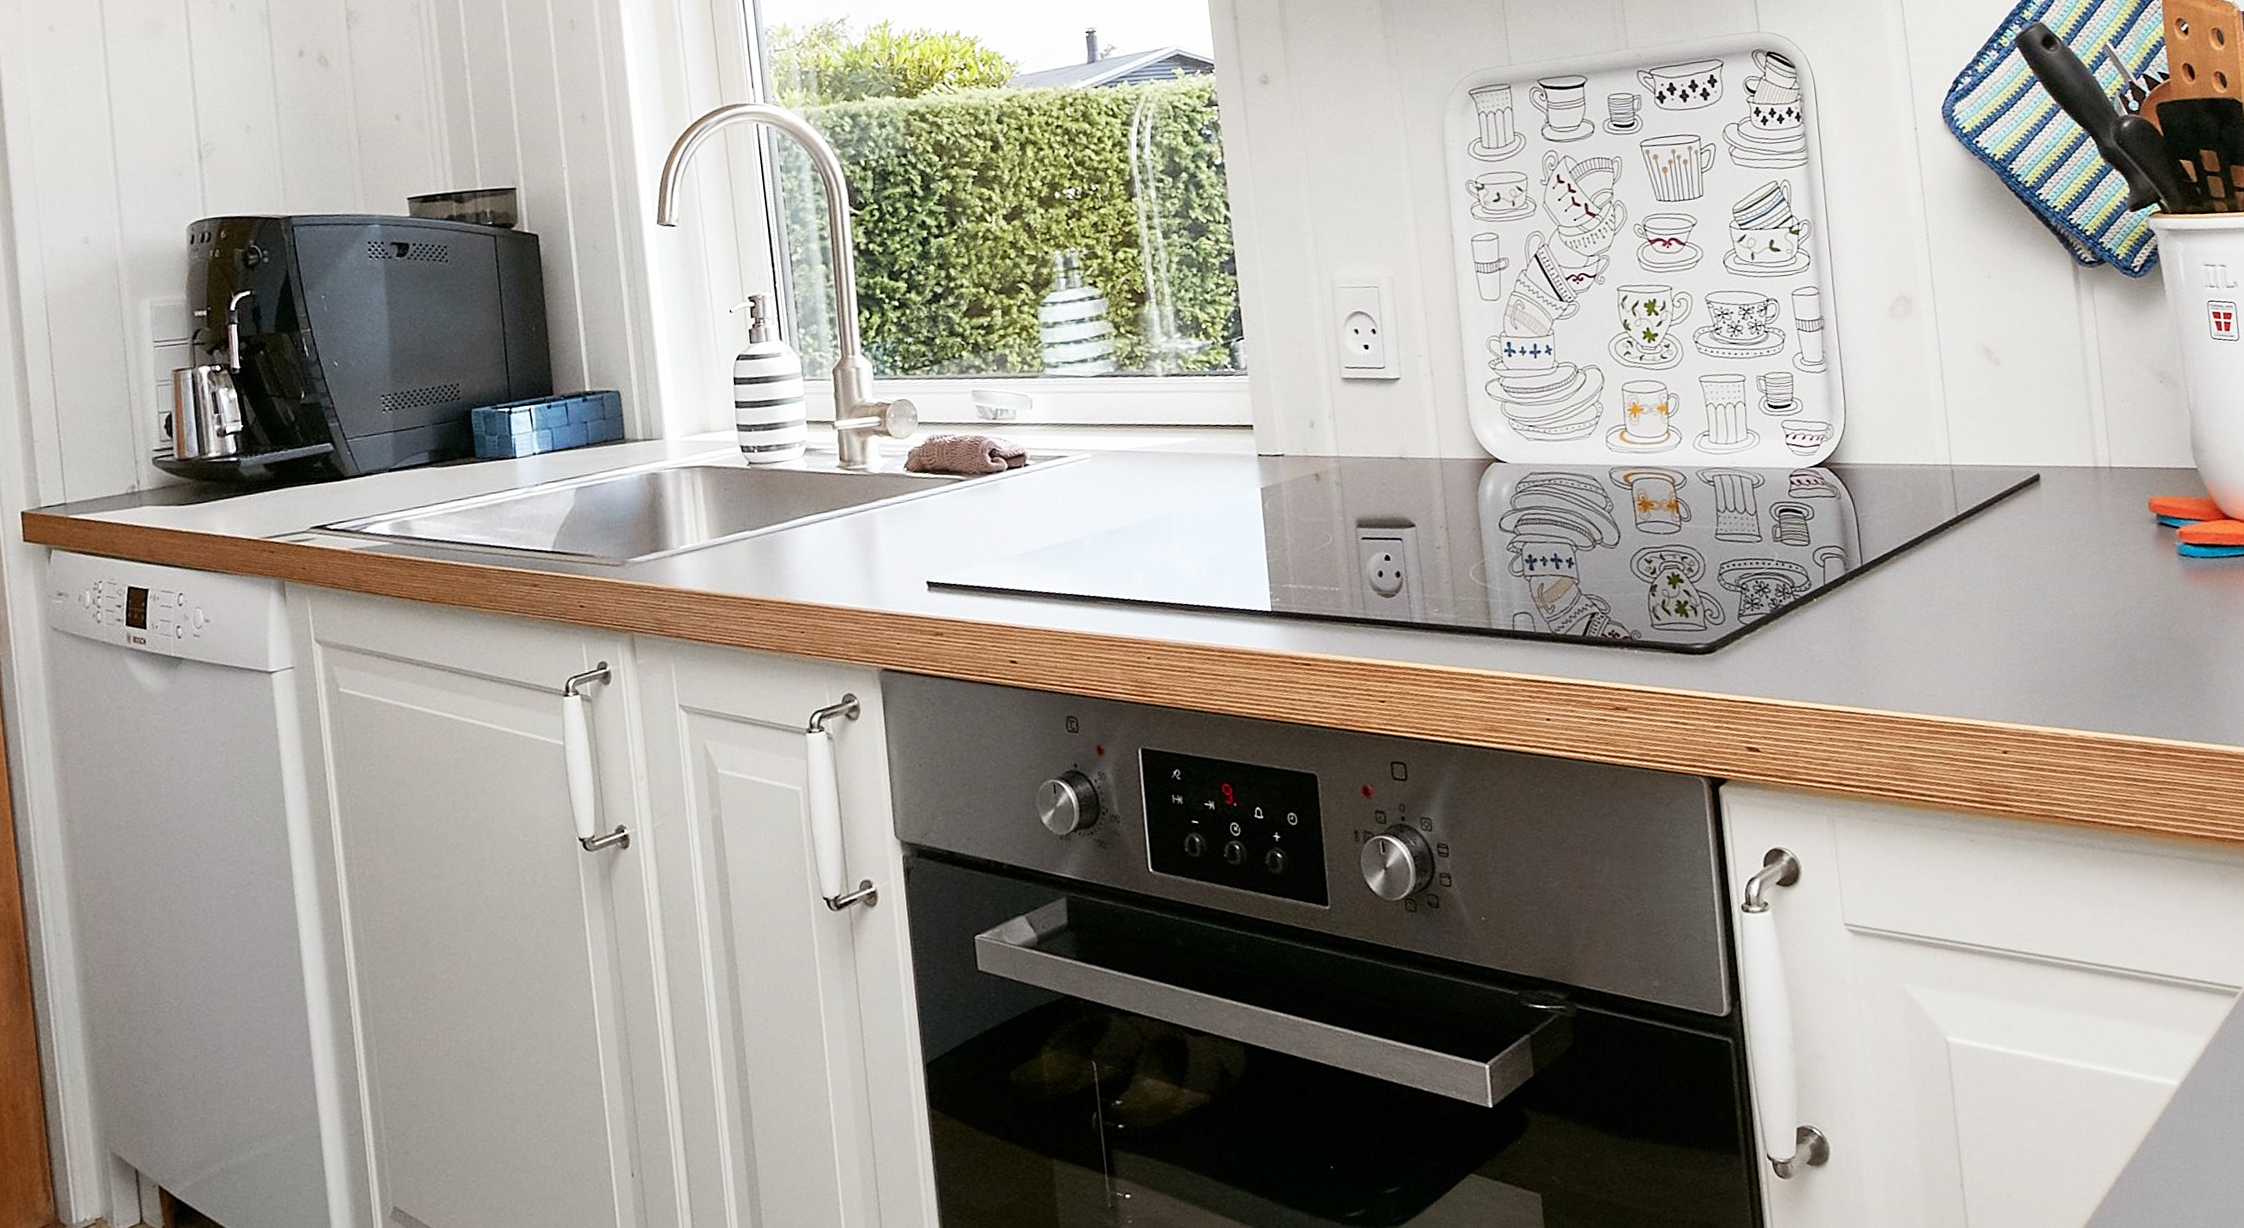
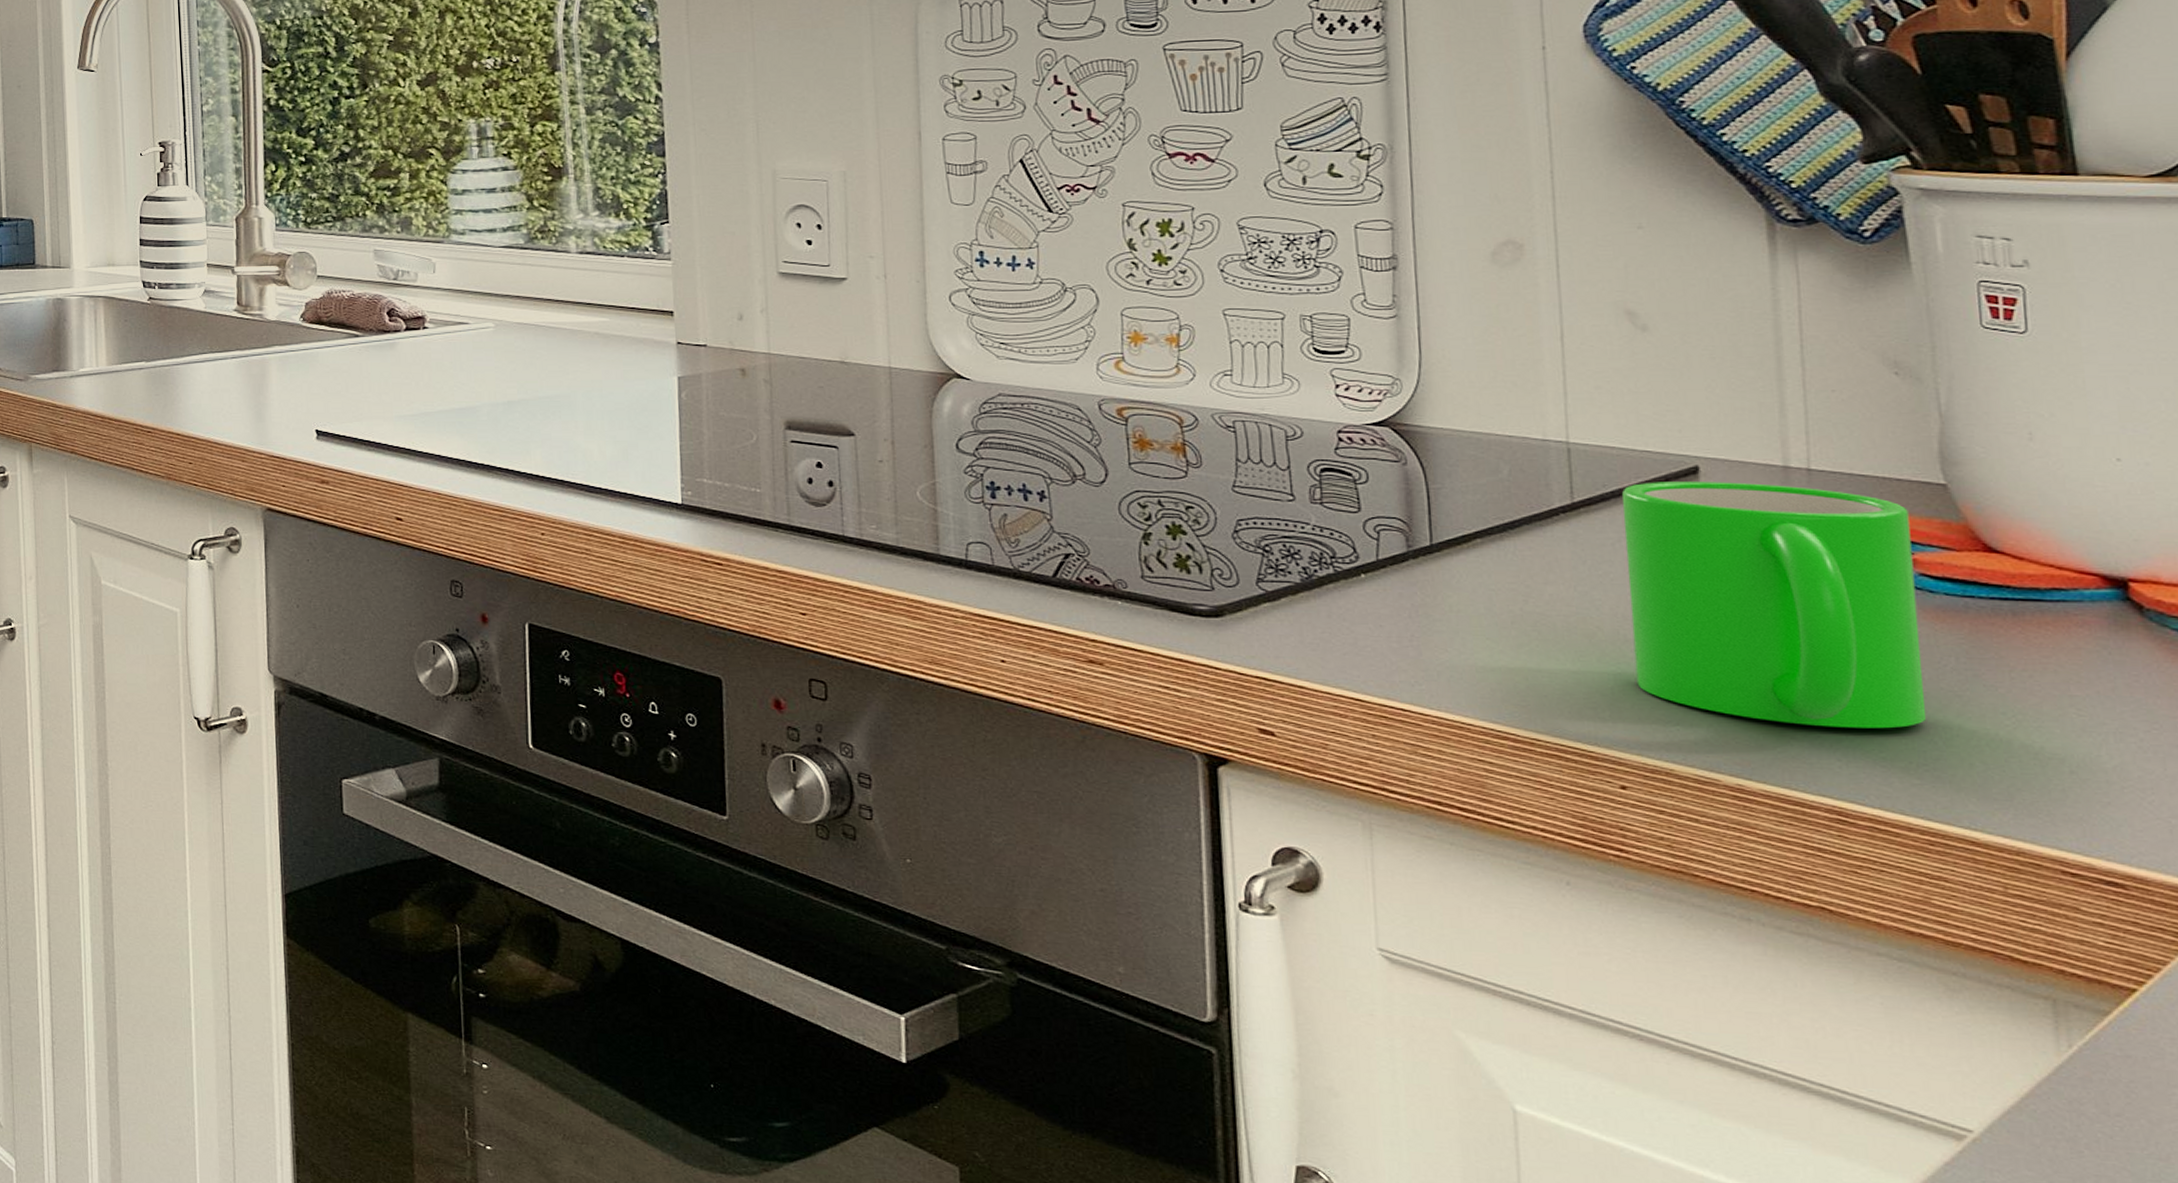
mug: none [1989,482,2196,680] -> present [1621,482,1927,729]

